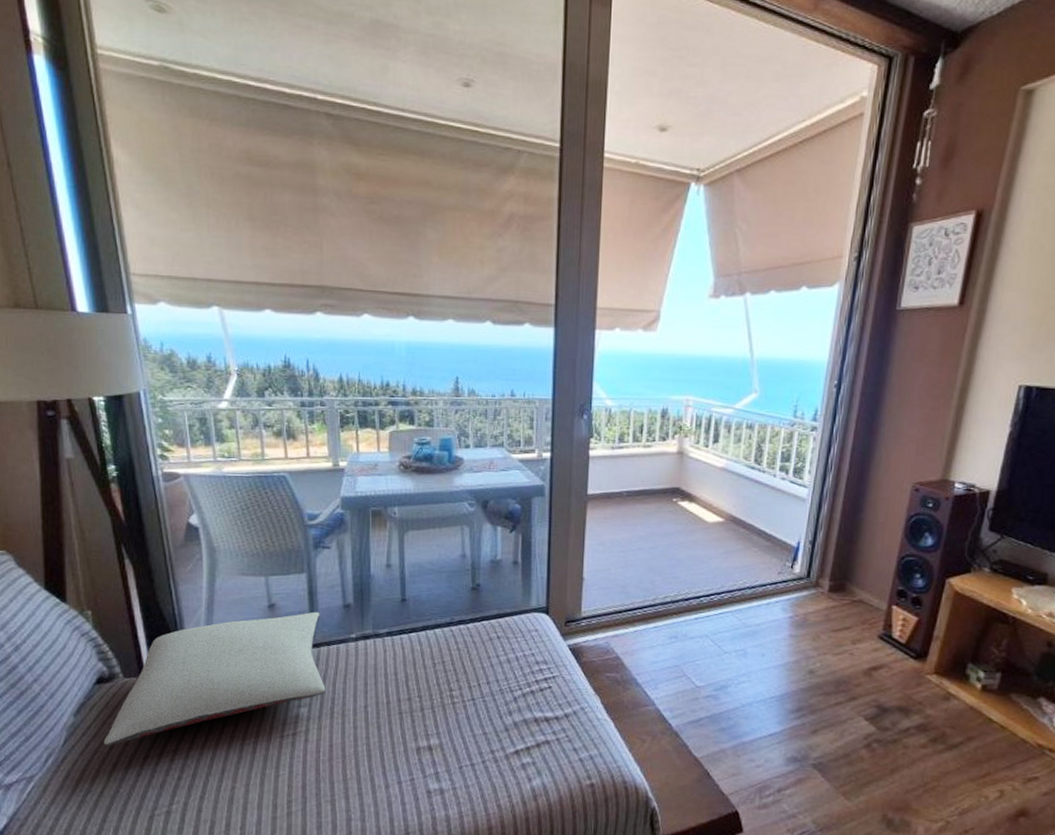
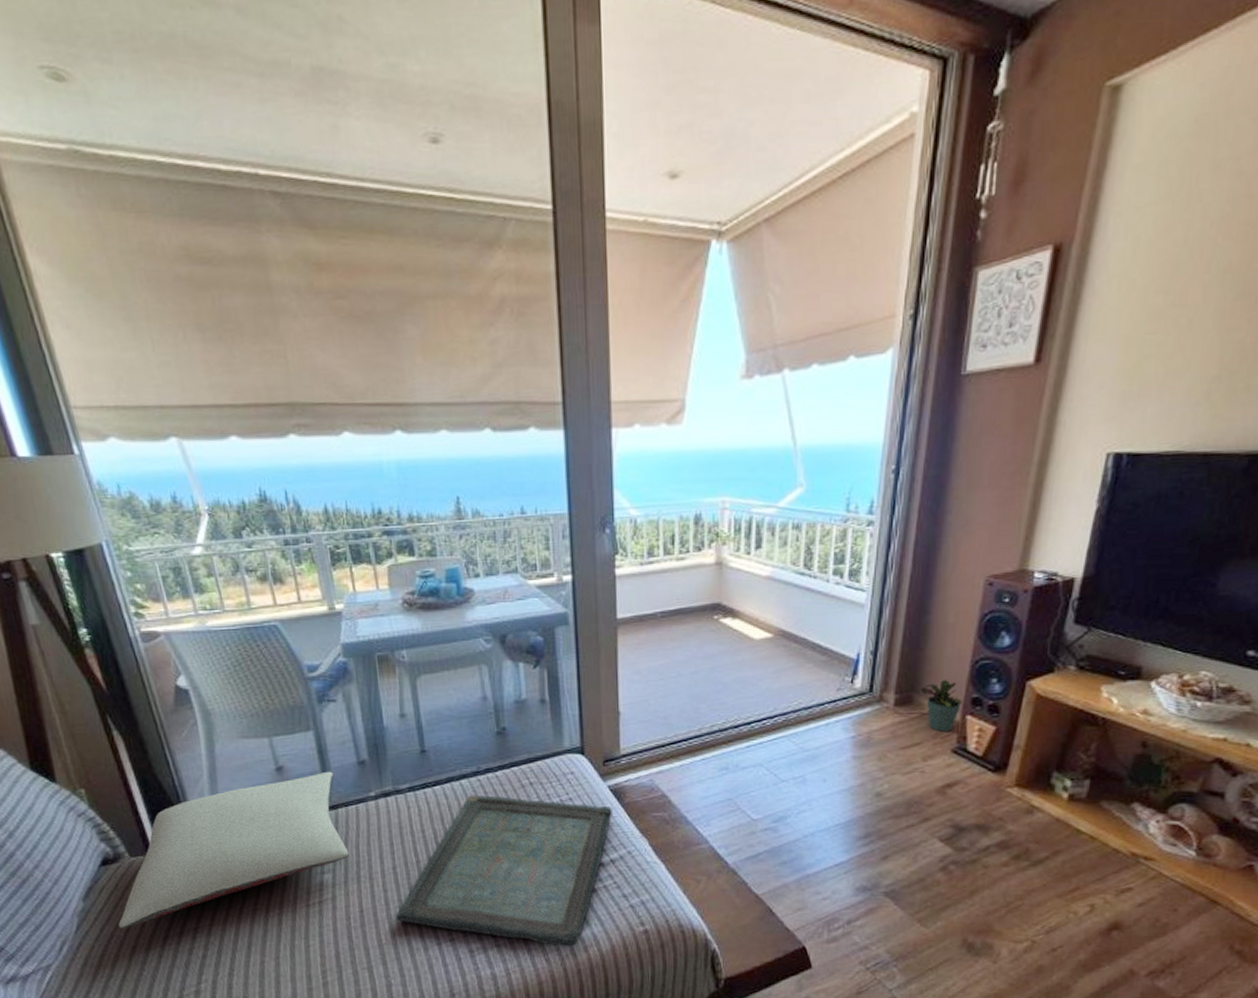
serving tray: none [362,643,570,795] -> present [395,795,612,947]
potted plant: none [852,572,890,619] -> present [921,680,963,732]

